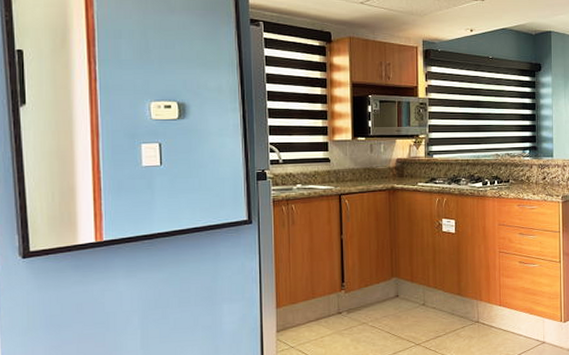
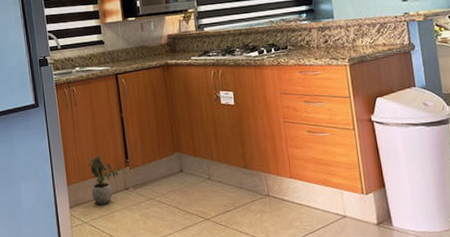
potted plant: none [301,277,336,329] -> present [88,155,122,205]

